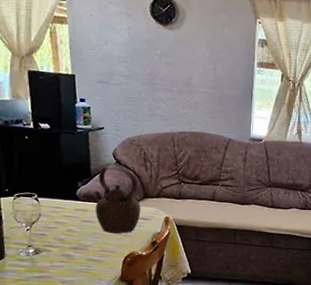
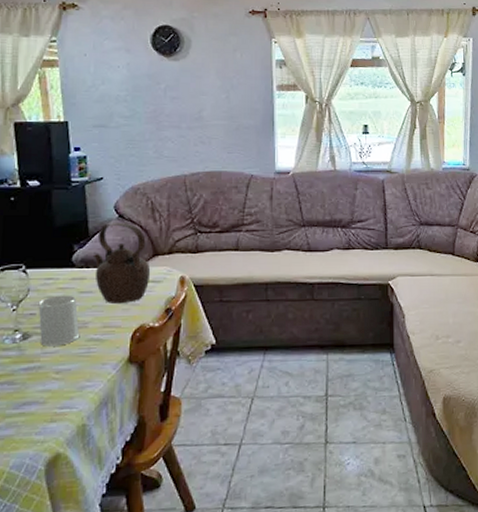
mug: none [47,221,82,262] -> present [38,295,80,347]

